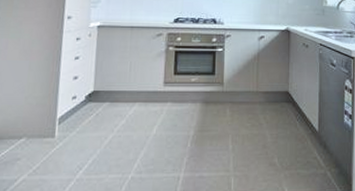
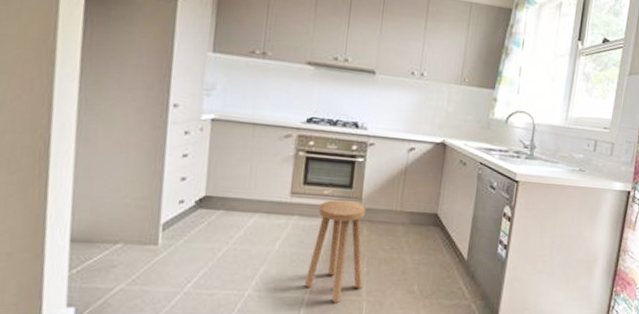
stool: none [179,86,230,179] -> present [304,200,366,303]

